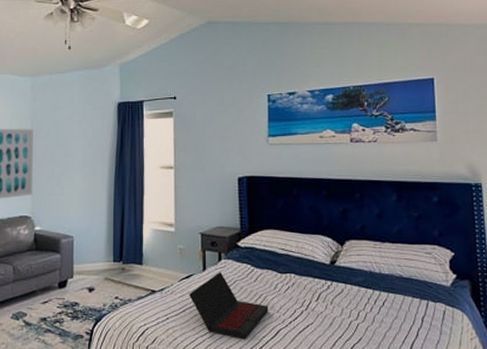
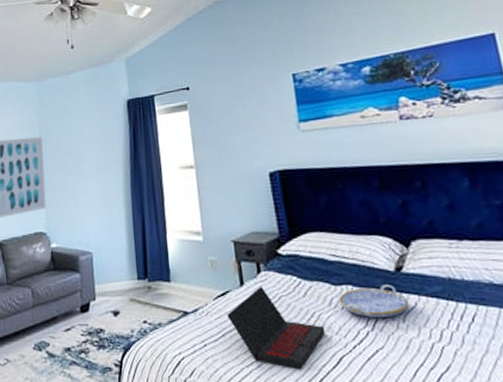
serving tray: none [283,275,338,301] -> present [339,285,410,319]

